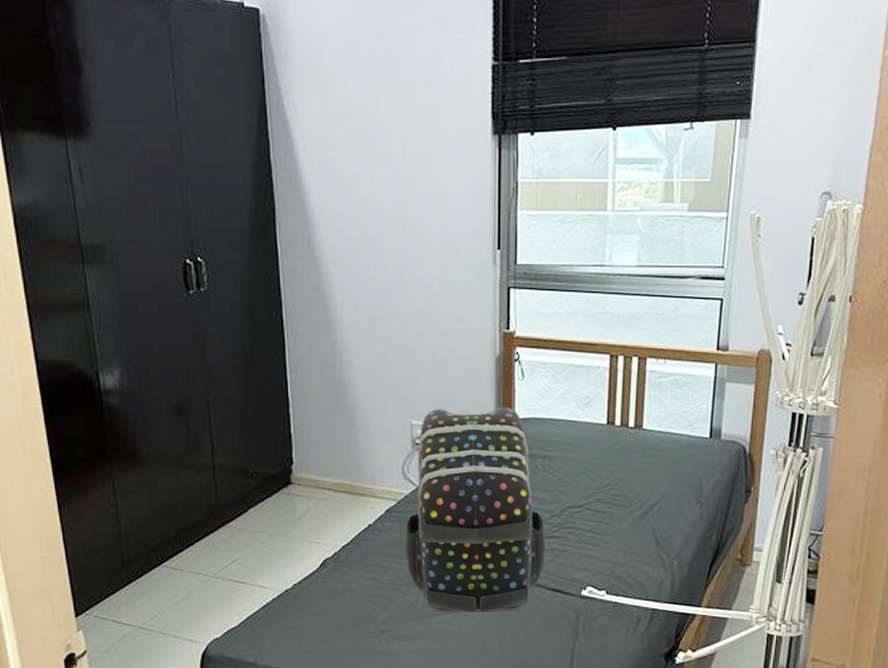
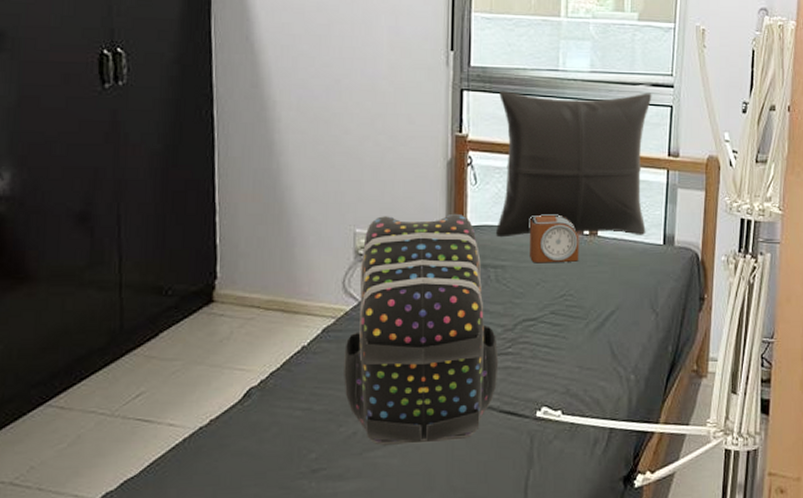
pillow: none [543,286,701,430] -> present [496,91,652,238]
alarm clock: none [576,409,624,454] -> present [530,215,579,264]

